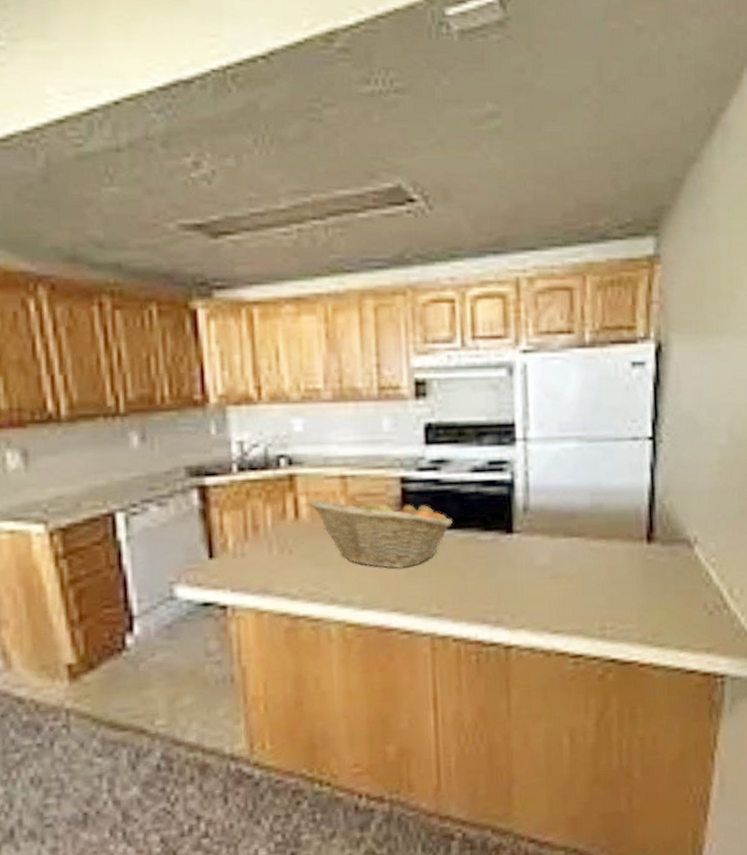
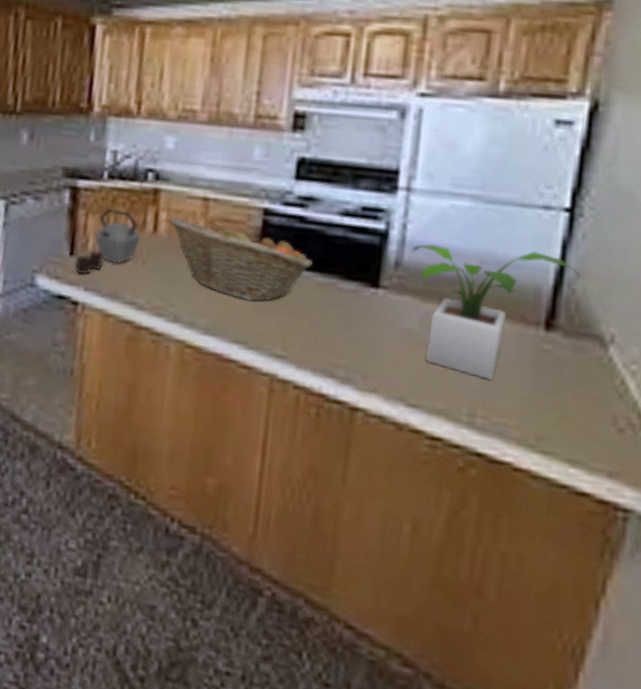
kettle: none [216,501,283,577] -> present [74,208,142,275]
potted plant: none [536,478,666,595] -> present [412,244,579,380]

